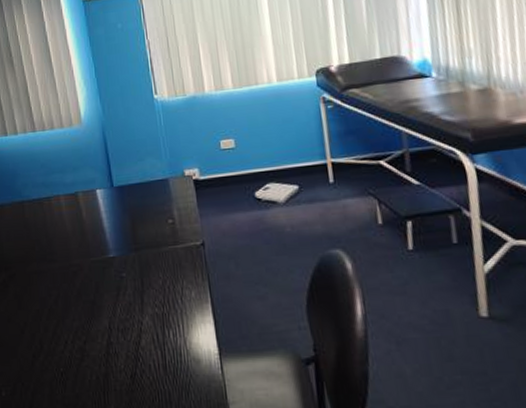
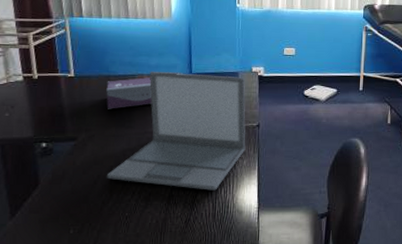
tissue box: none [21,198,73,242] -> present [106,77,152,109]
laptop: none [33,184,192,334] -> present [106,71,246,191]

